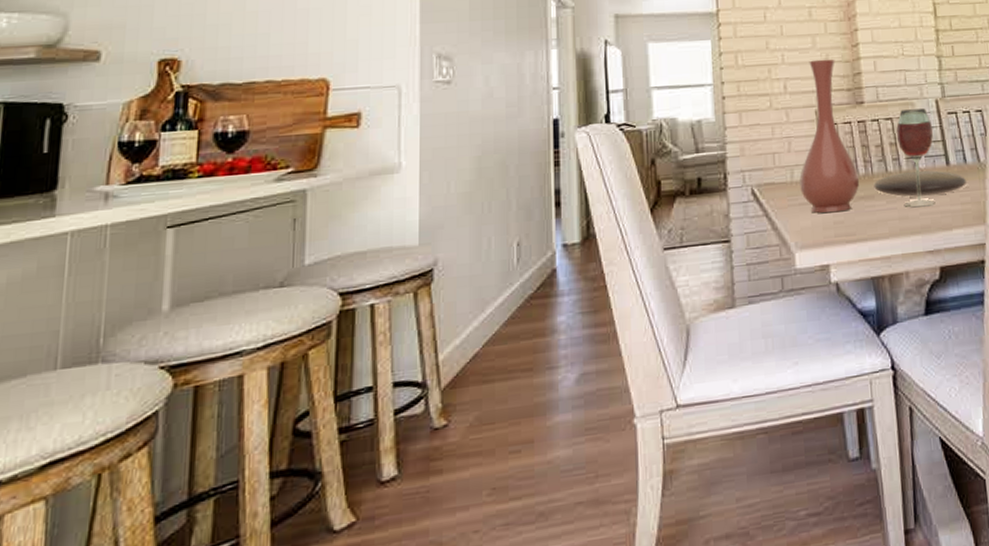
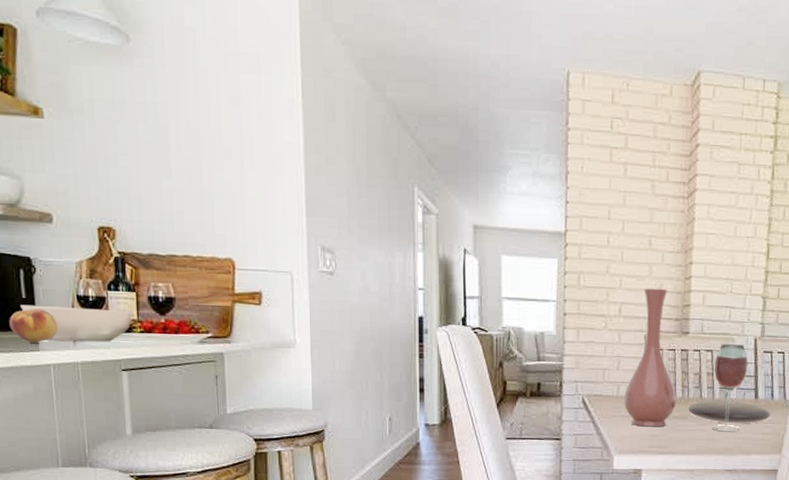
fruit: none [18,163,87,208] -> present [9,308,58,343]
bowl: none [37,153,192,201] -> present [19,304,133,343]

